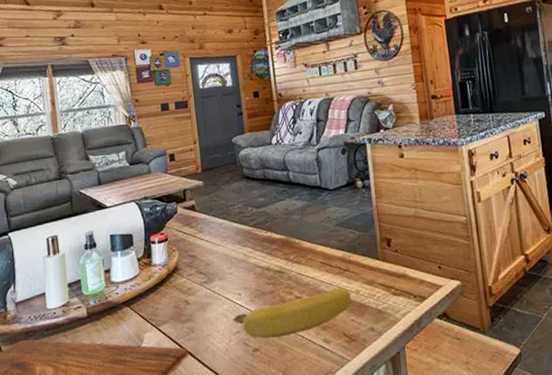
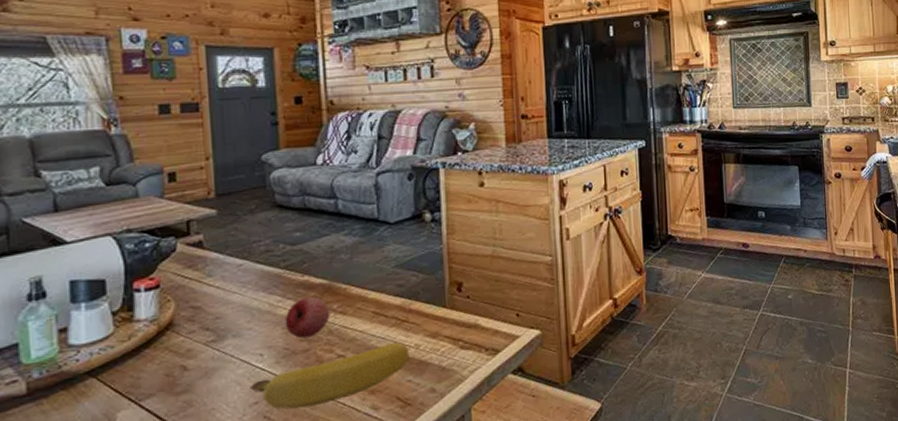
fruit: none [255,248,289,282] -> present [284,296,331,339]

